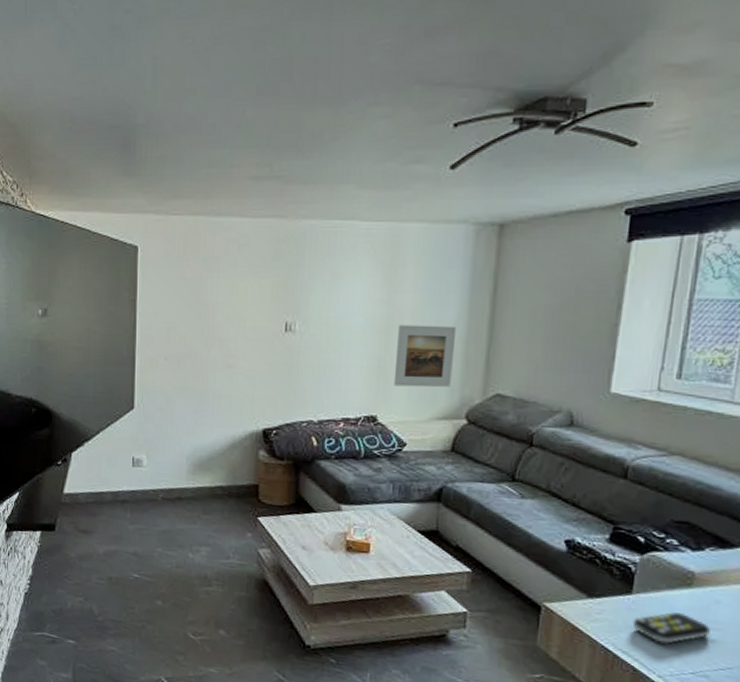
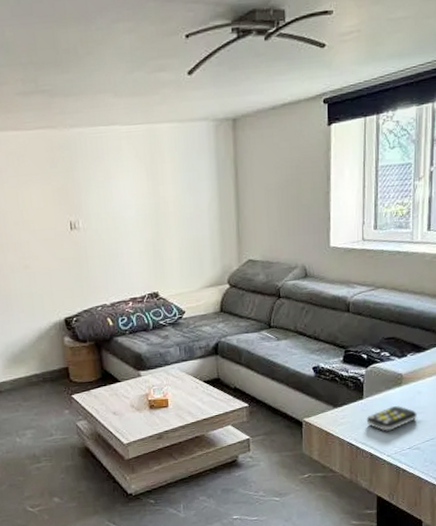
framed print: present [393,324,457,388] -> none [165,208,213,265]

